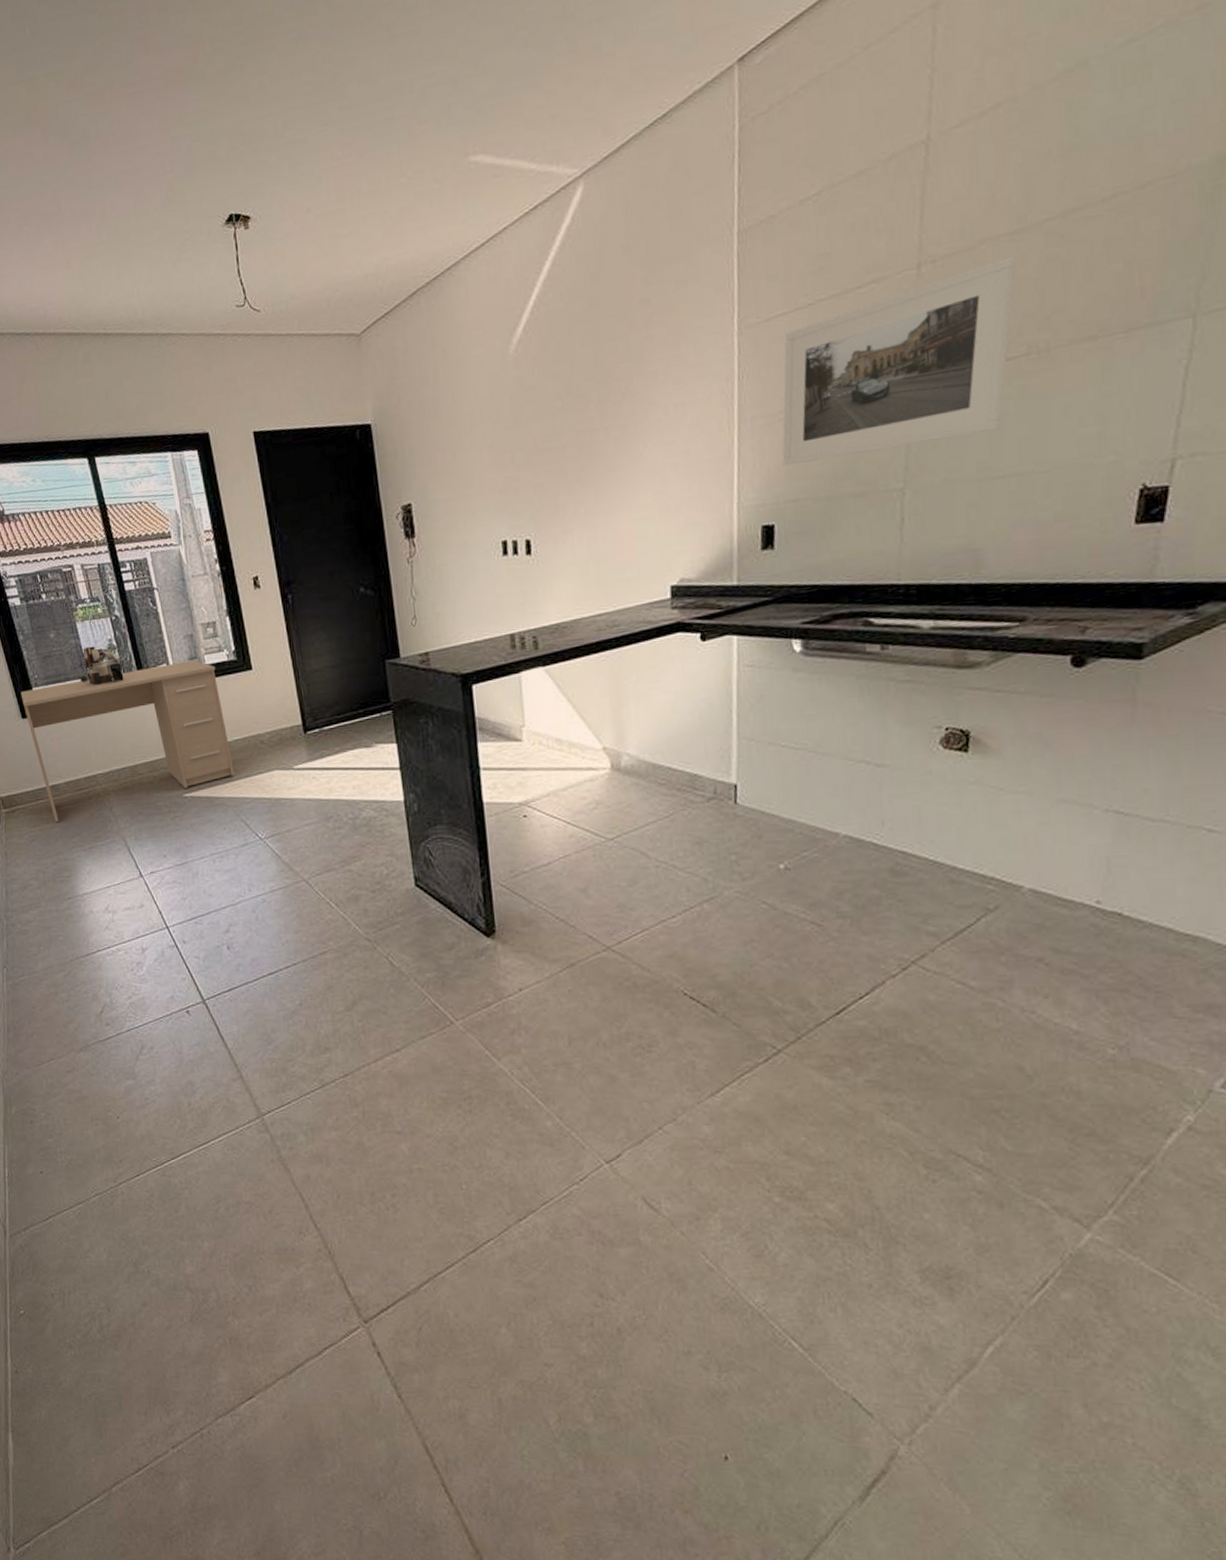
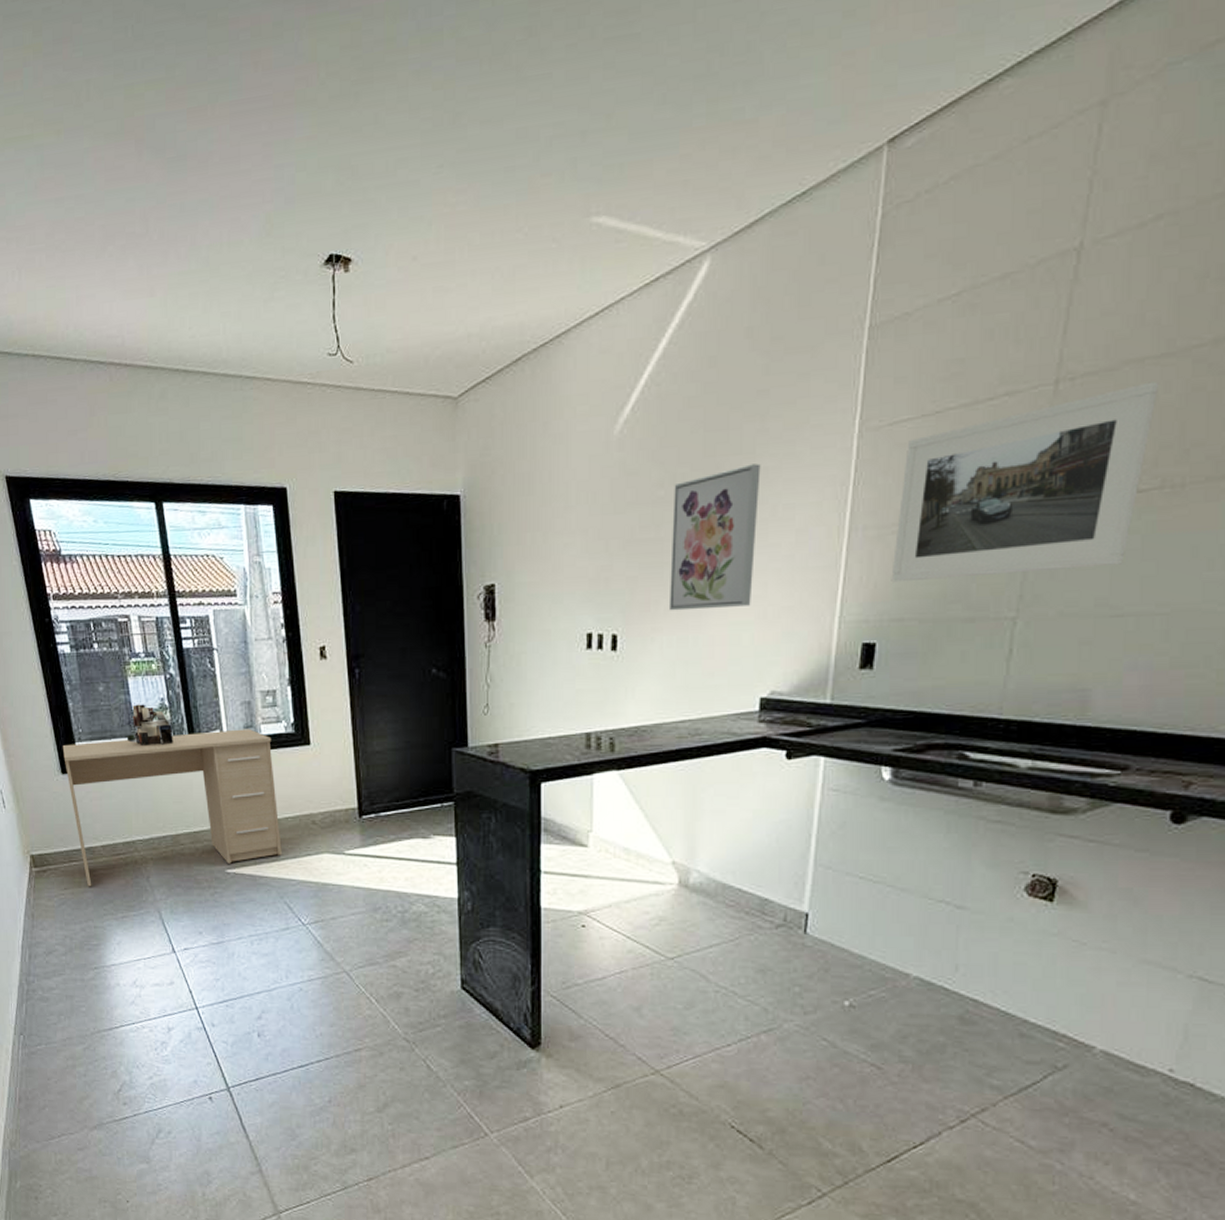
wall art: none [570,368,654,513] -> present [668,463,761,611]

